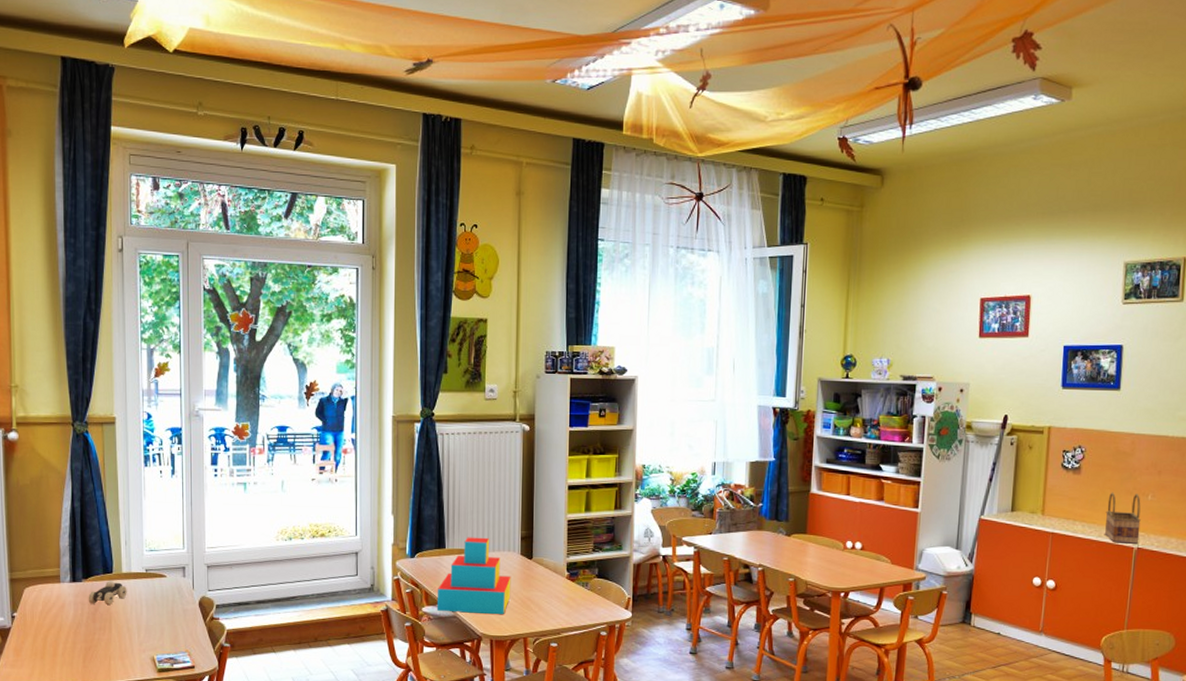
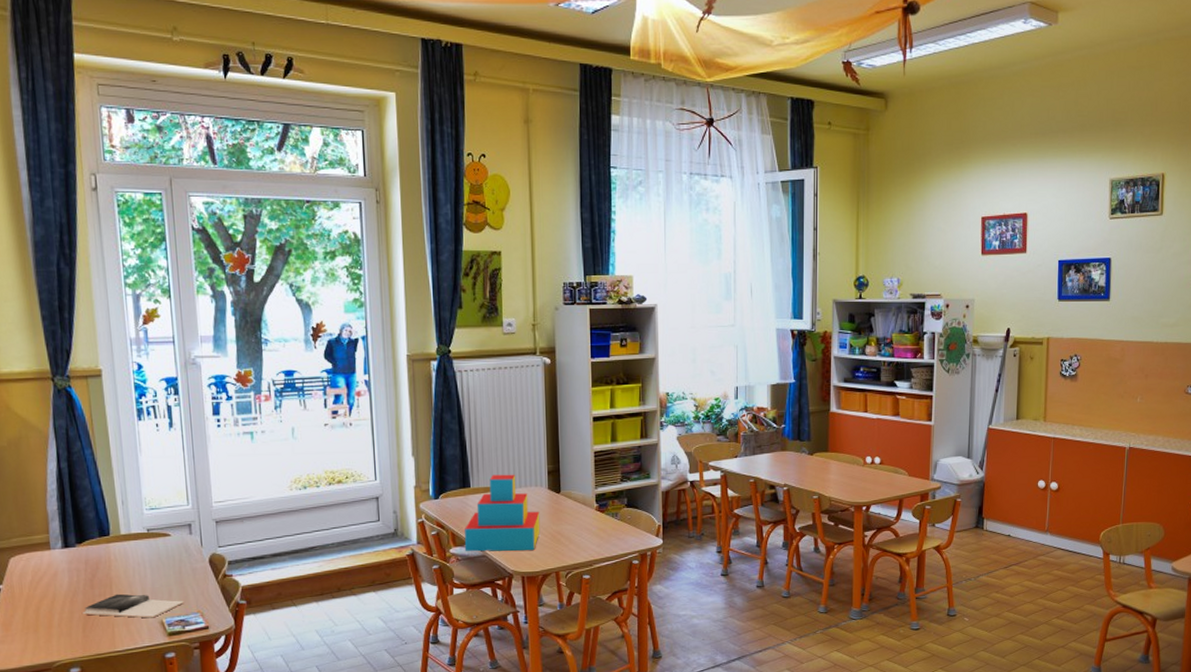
book: none [83,628,174,654] -> present [81,593,184,618]
toy car: present [88,580,127,605] -> none [83,543,128,570]
basket: present [1105,492,1141,544] -> none [1100,396,1131,444]

